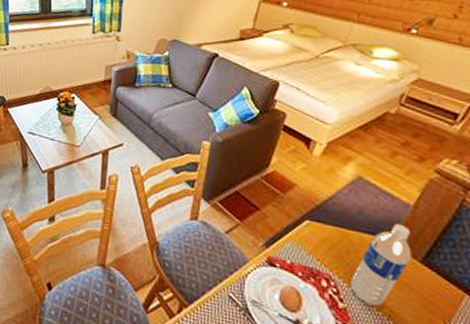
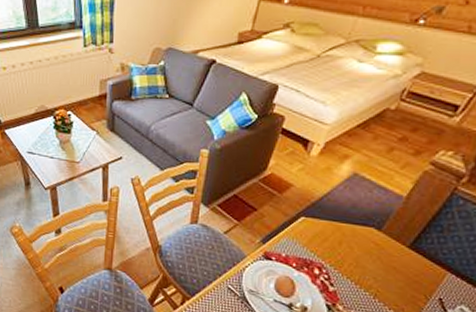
water bottle: present [351,223,412,307] -> none [341,214,401,288]

